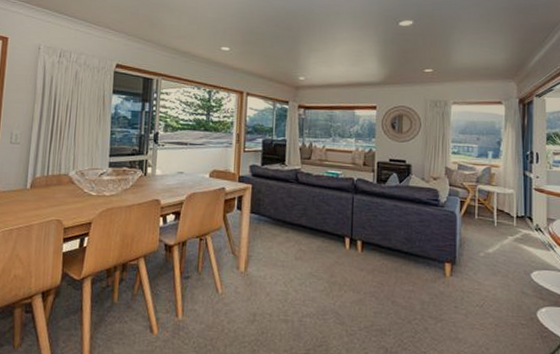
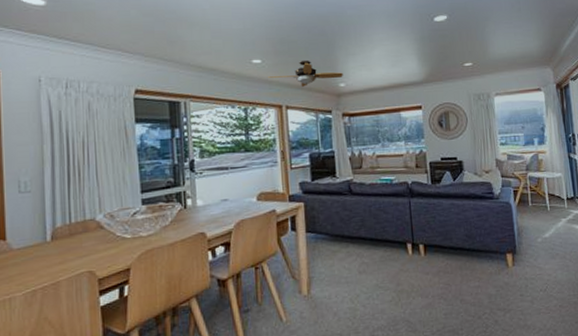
ceiling fan: none [234,51,304,76] -> present [268,59,343,87]

